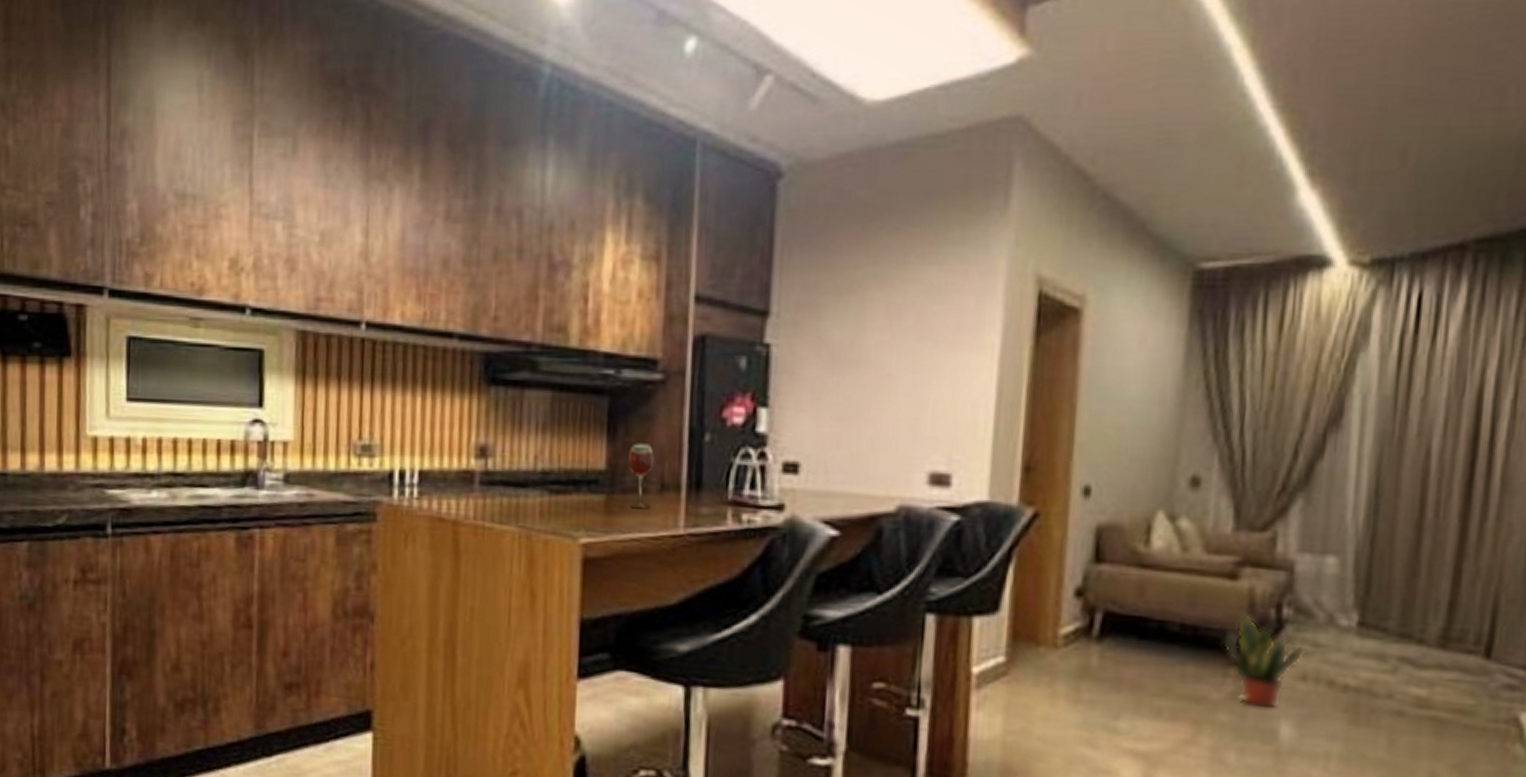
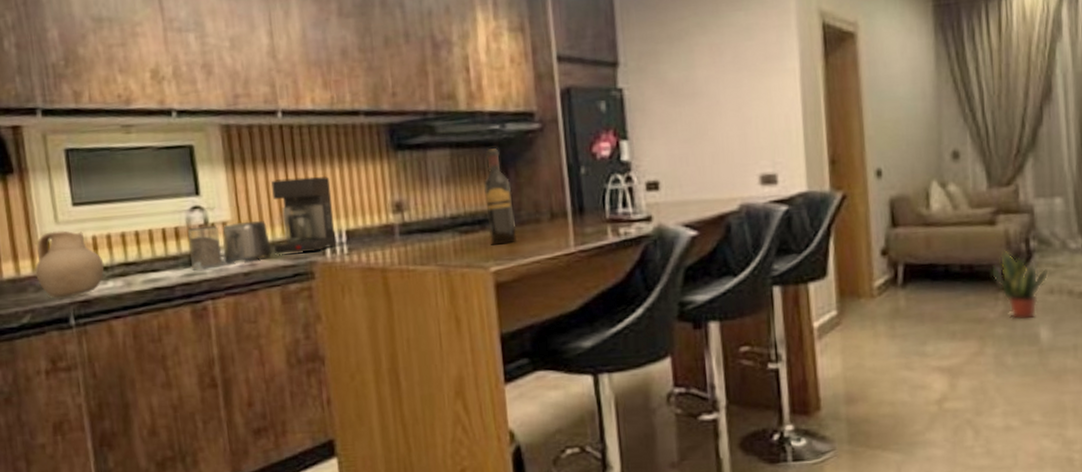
ceramic pitcher: none [77,426,151,502] -> present [34,230,105,298]
jar: none [243,442,278,493] -> present [187,224,222,270]
toaster: none [279,443,334,492] -> present [222,220,272,265]
coffee maker: none [335,401,409,490] -> present [271,176,338,254]
wine bottle: none [583,397,618,514] -> present [483,148,517,245]
wineglass: present [628,442,654,509] -> none [521,180,546,237]

